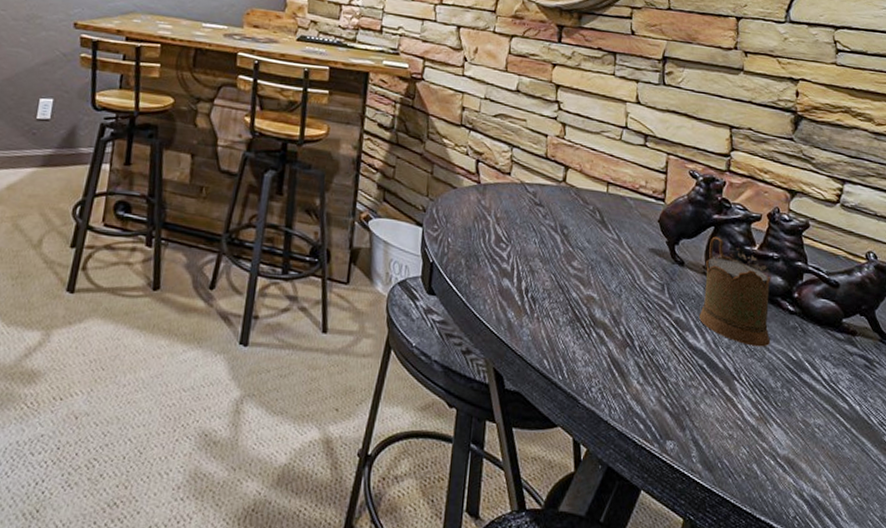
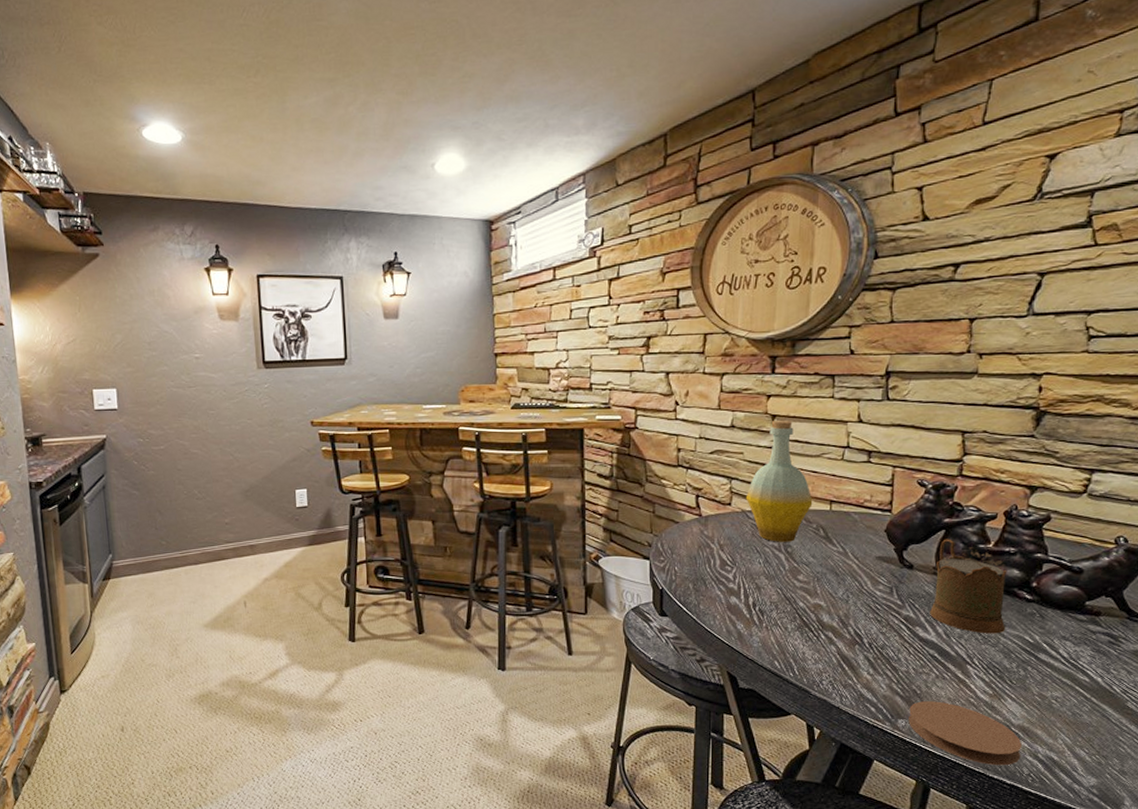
bottle: none [525,91,591,223] -> present [745,420,813,542]
coaster: none [677,420,787,505] -> present [908,701,1022,766]

